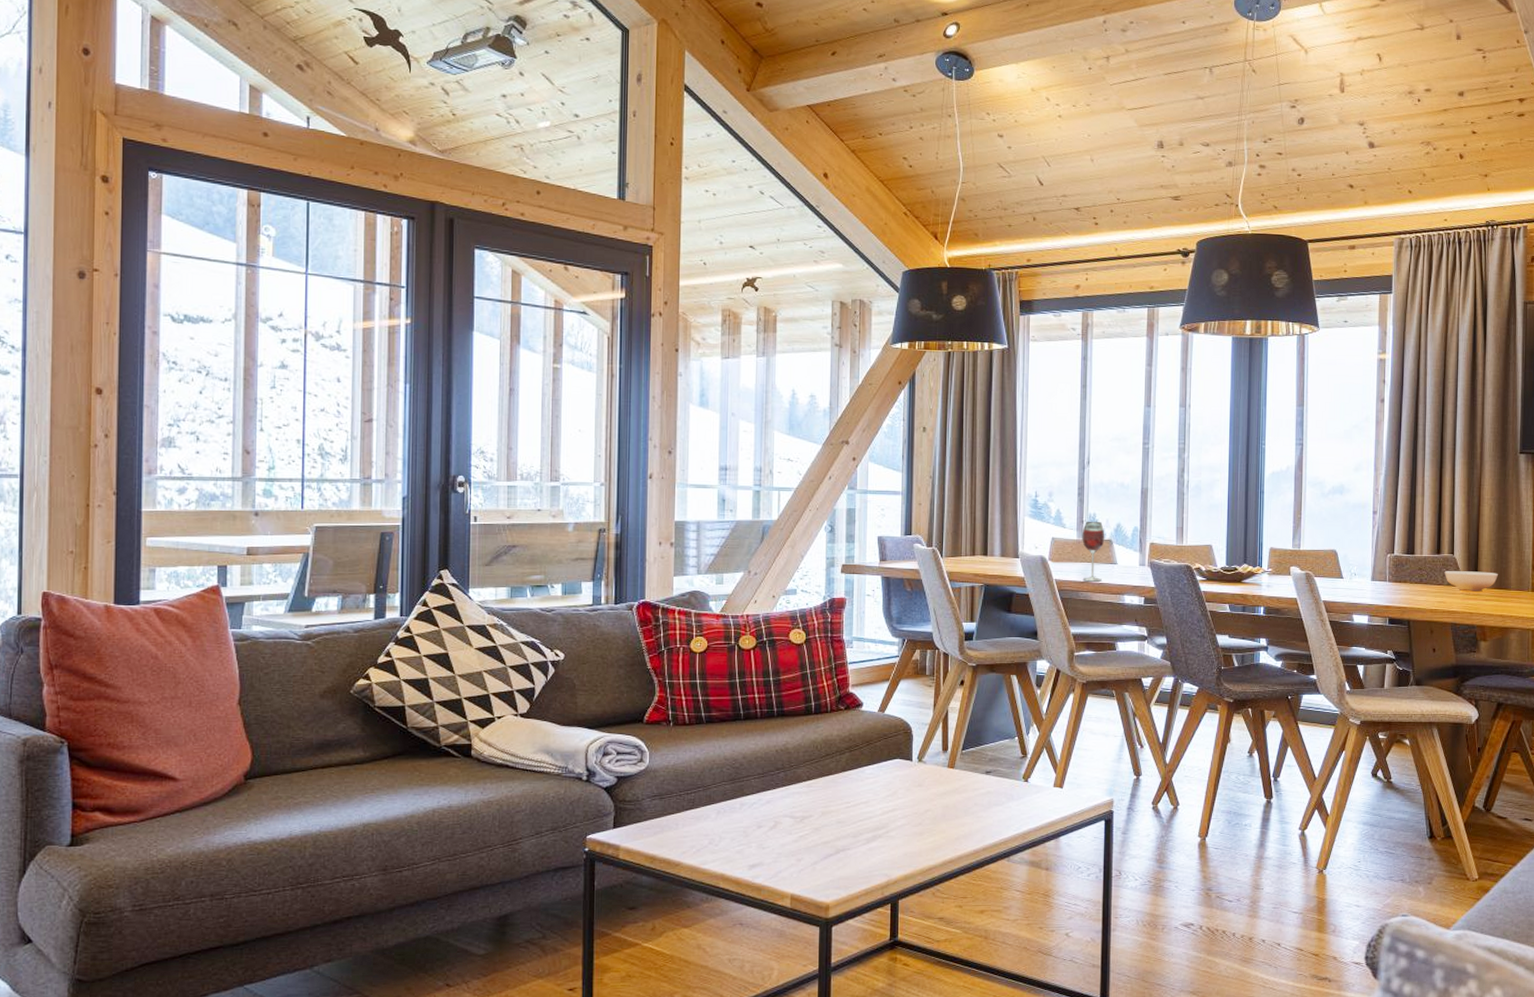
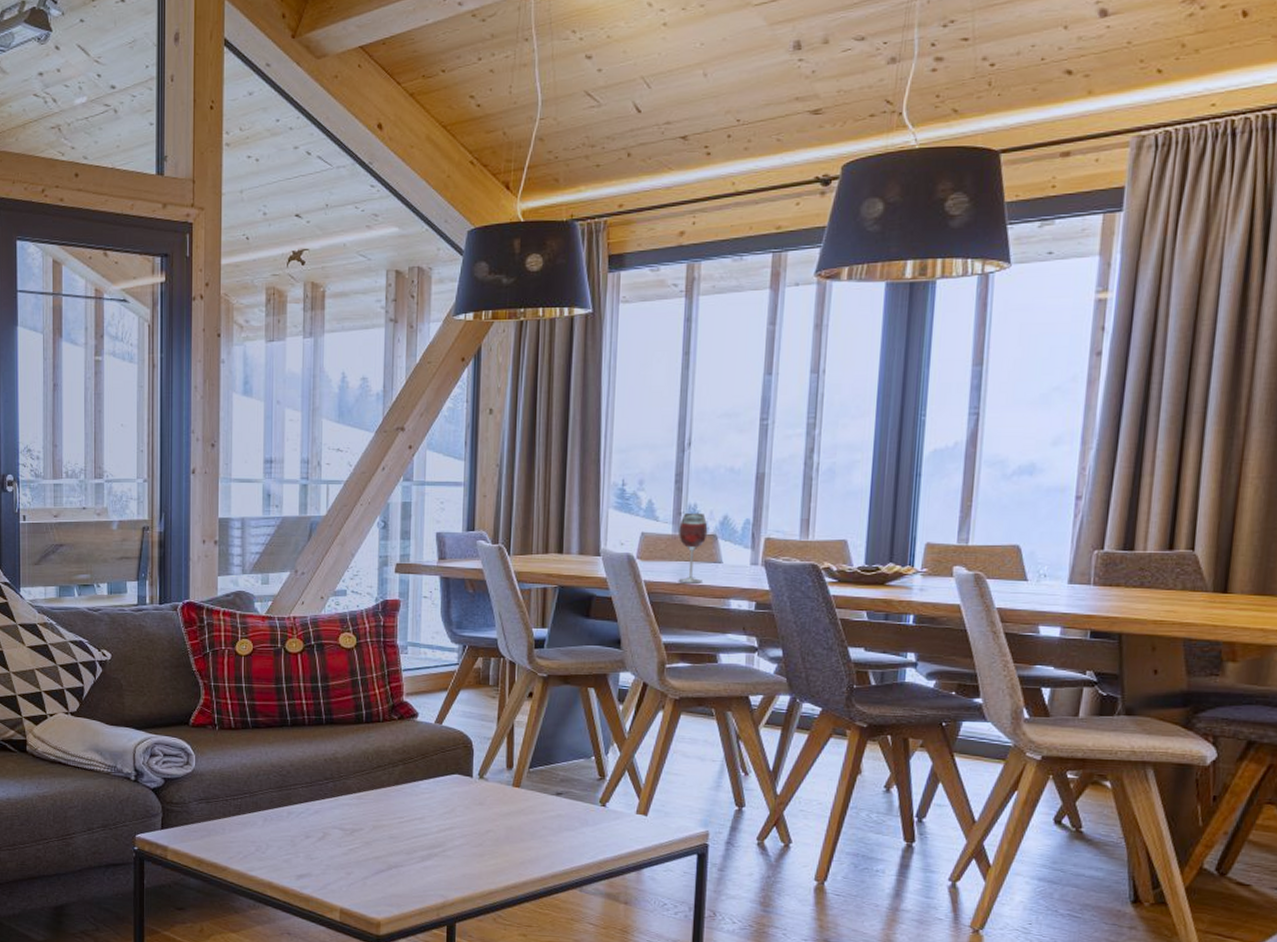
bowl: present [1444,571,1499,592] -> none [1177,572,1262,598]

